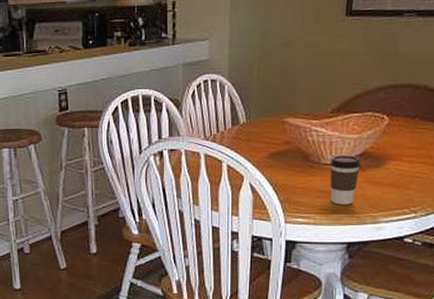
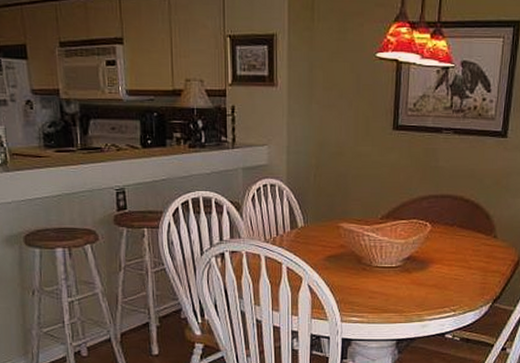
coffee cup: present [330,156,361,205] -> none [381,259,407,304]

